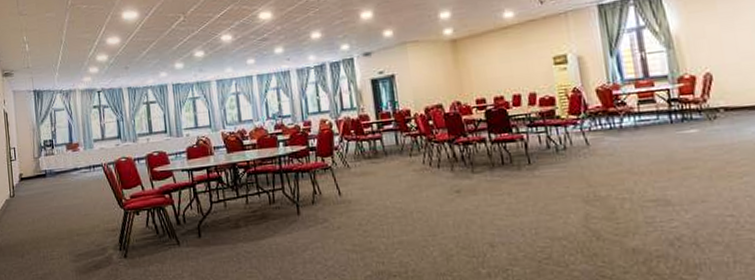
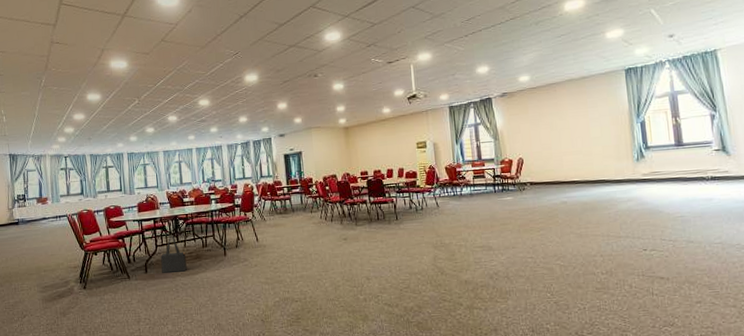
tote bag: none [217,189,250,238] -> present [160,235,187,273]

